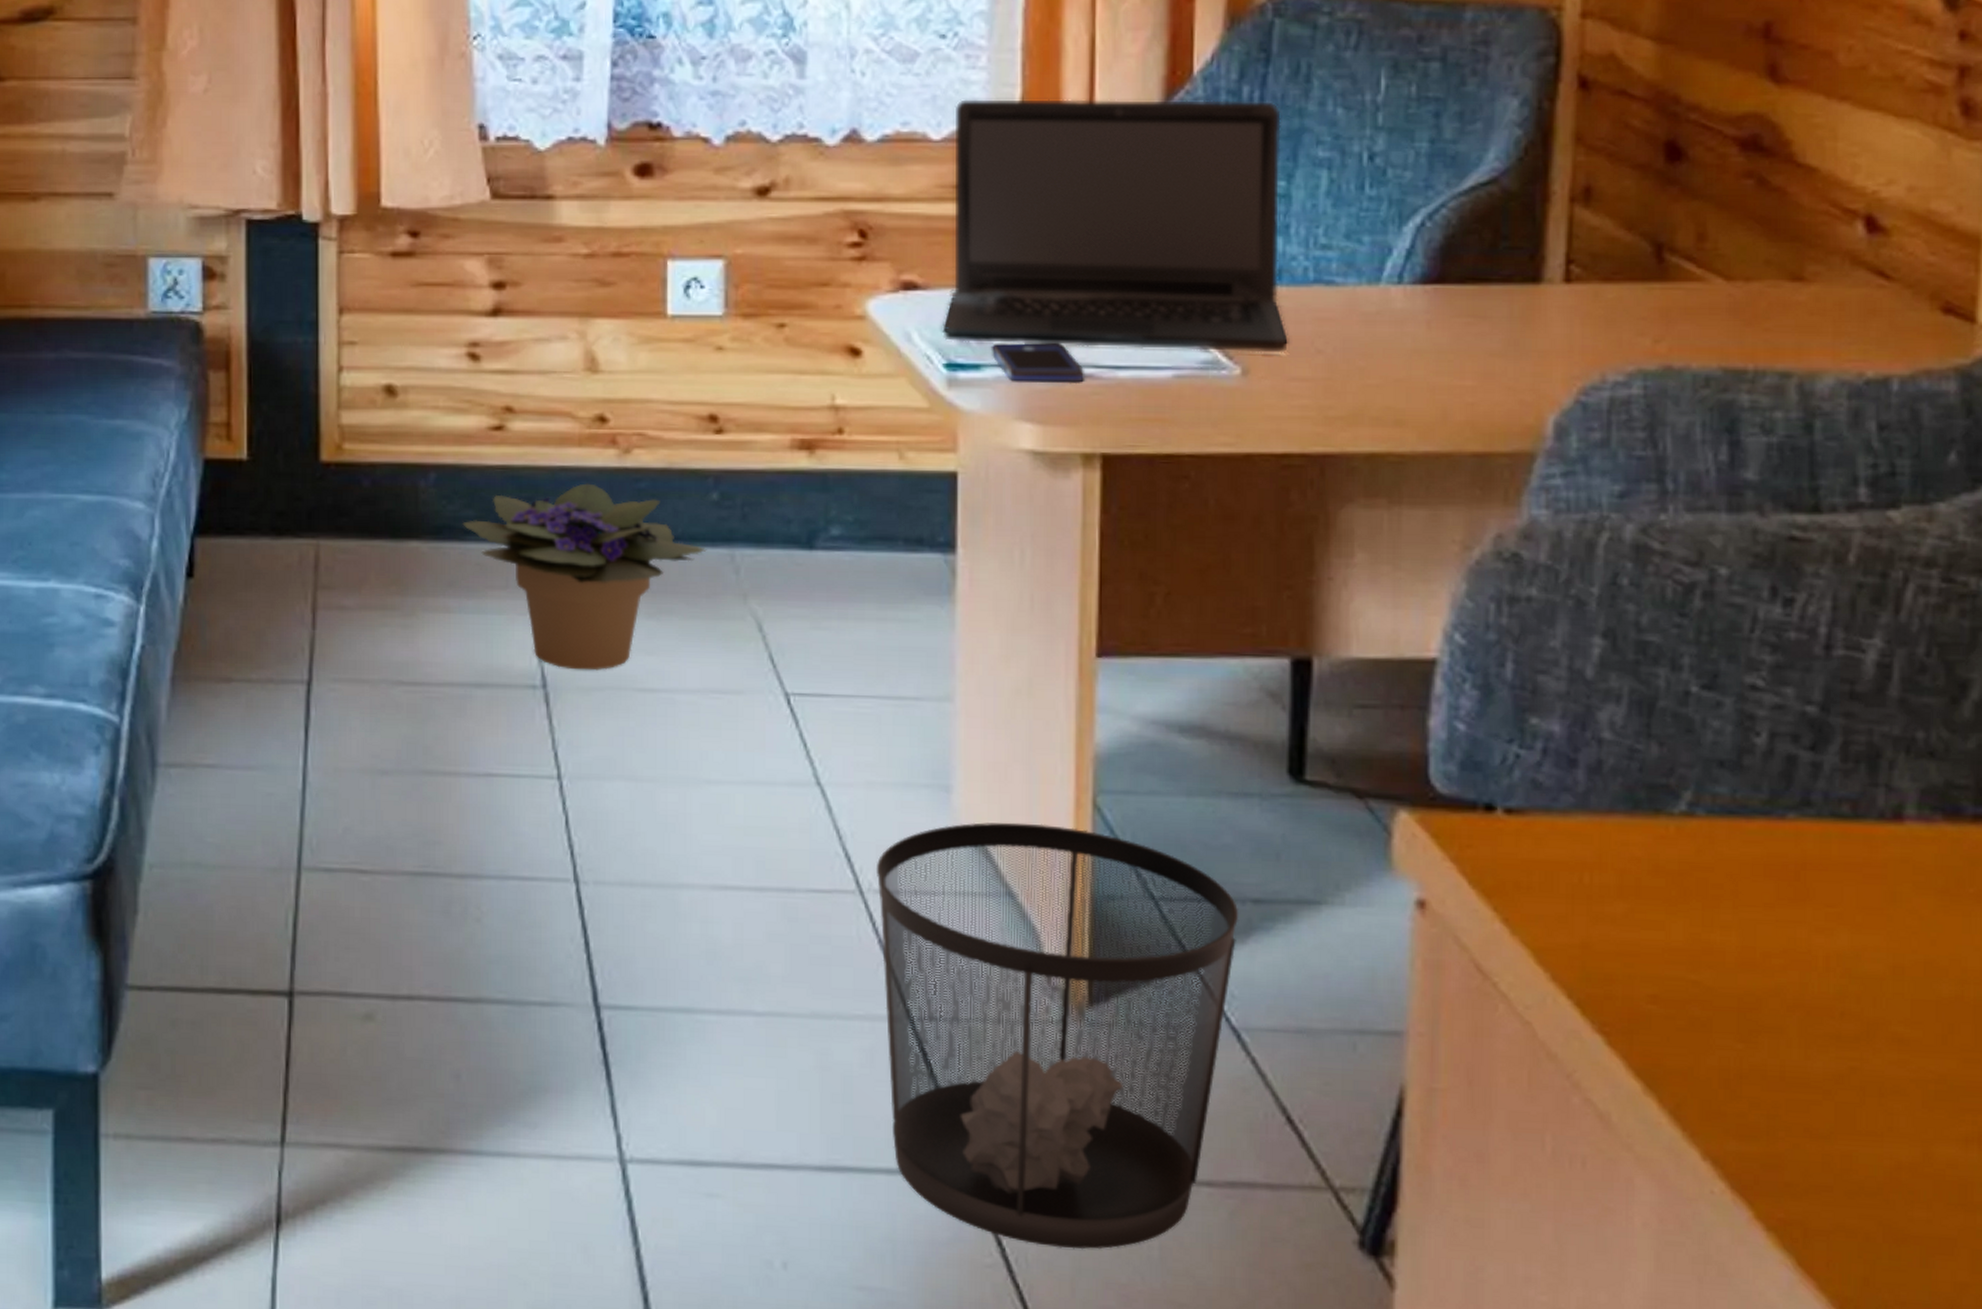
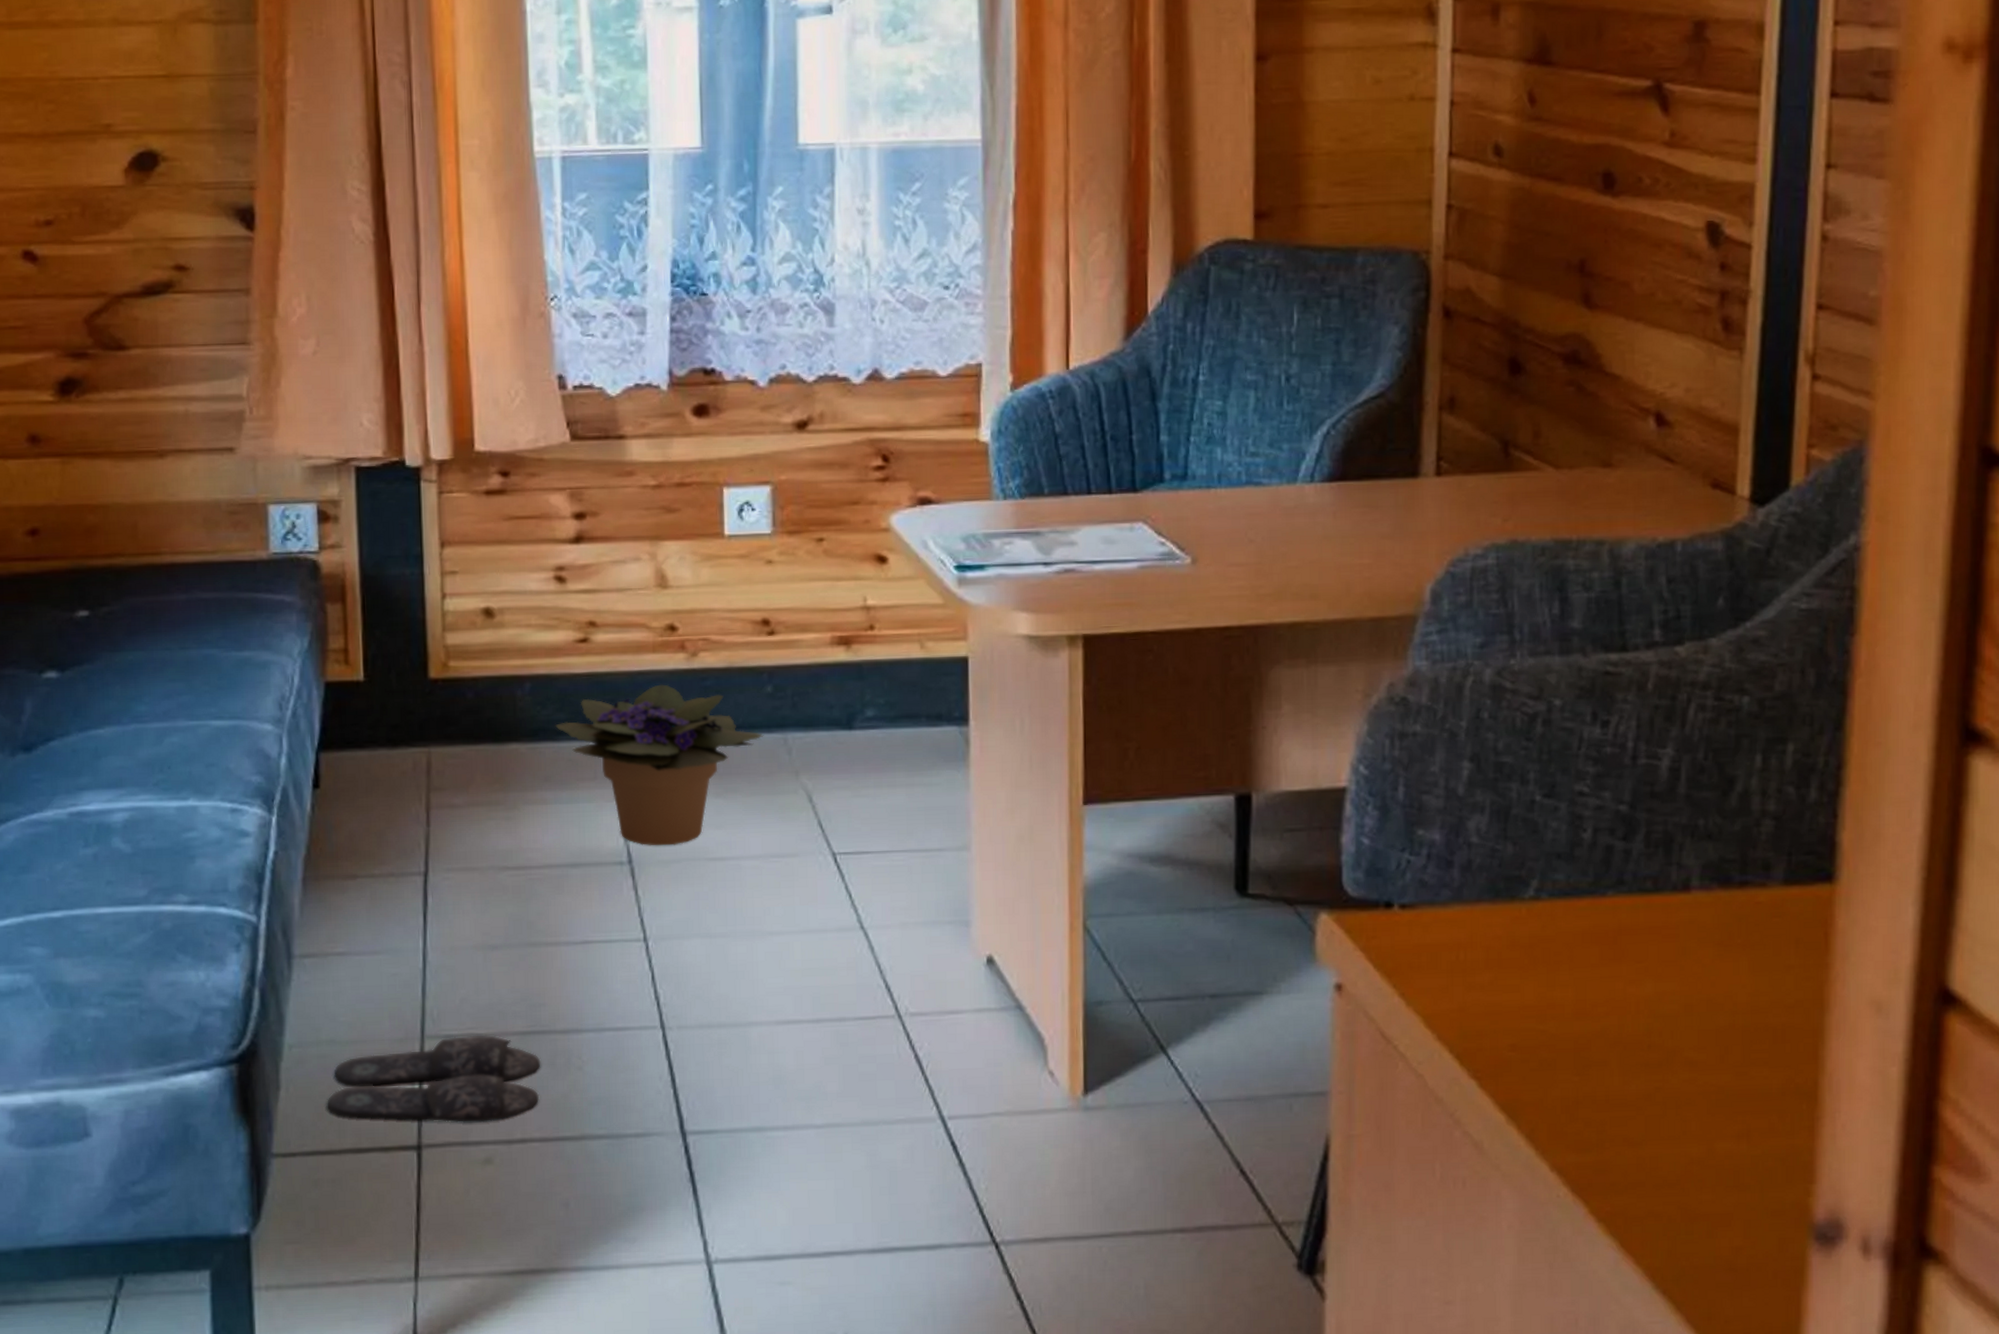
slippers: none [189,870,433,972] -> present [327,1034,541,1123]
waste bin: present [876,822,1239,1250] -> none [911,946,1200,1296]
laptop: present [943,98,1290,353] -> none [953,334,1228,547]
mobile phone: present [992,343,1084,384] -> none [993,544,1068,580]

